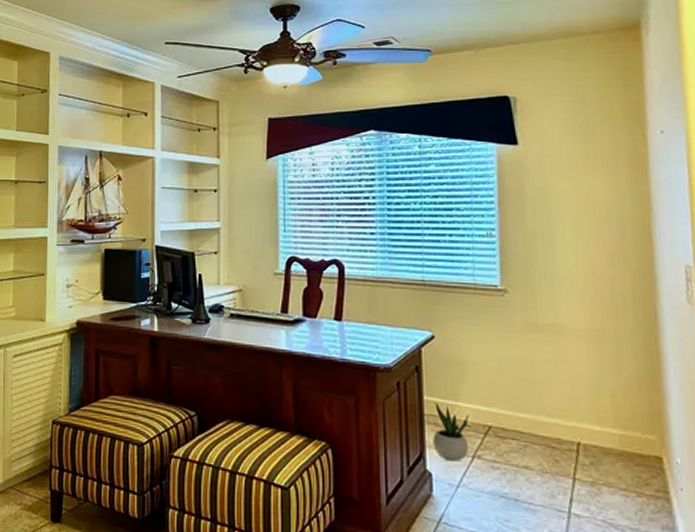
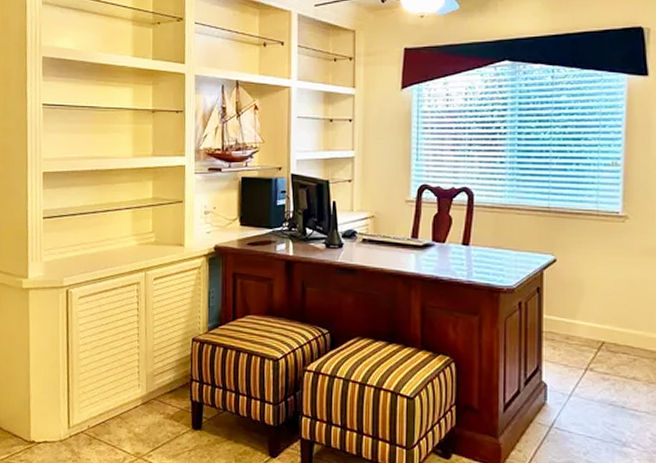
potted plant: present [433,401,472,462] -> none [549,319,586,374]

